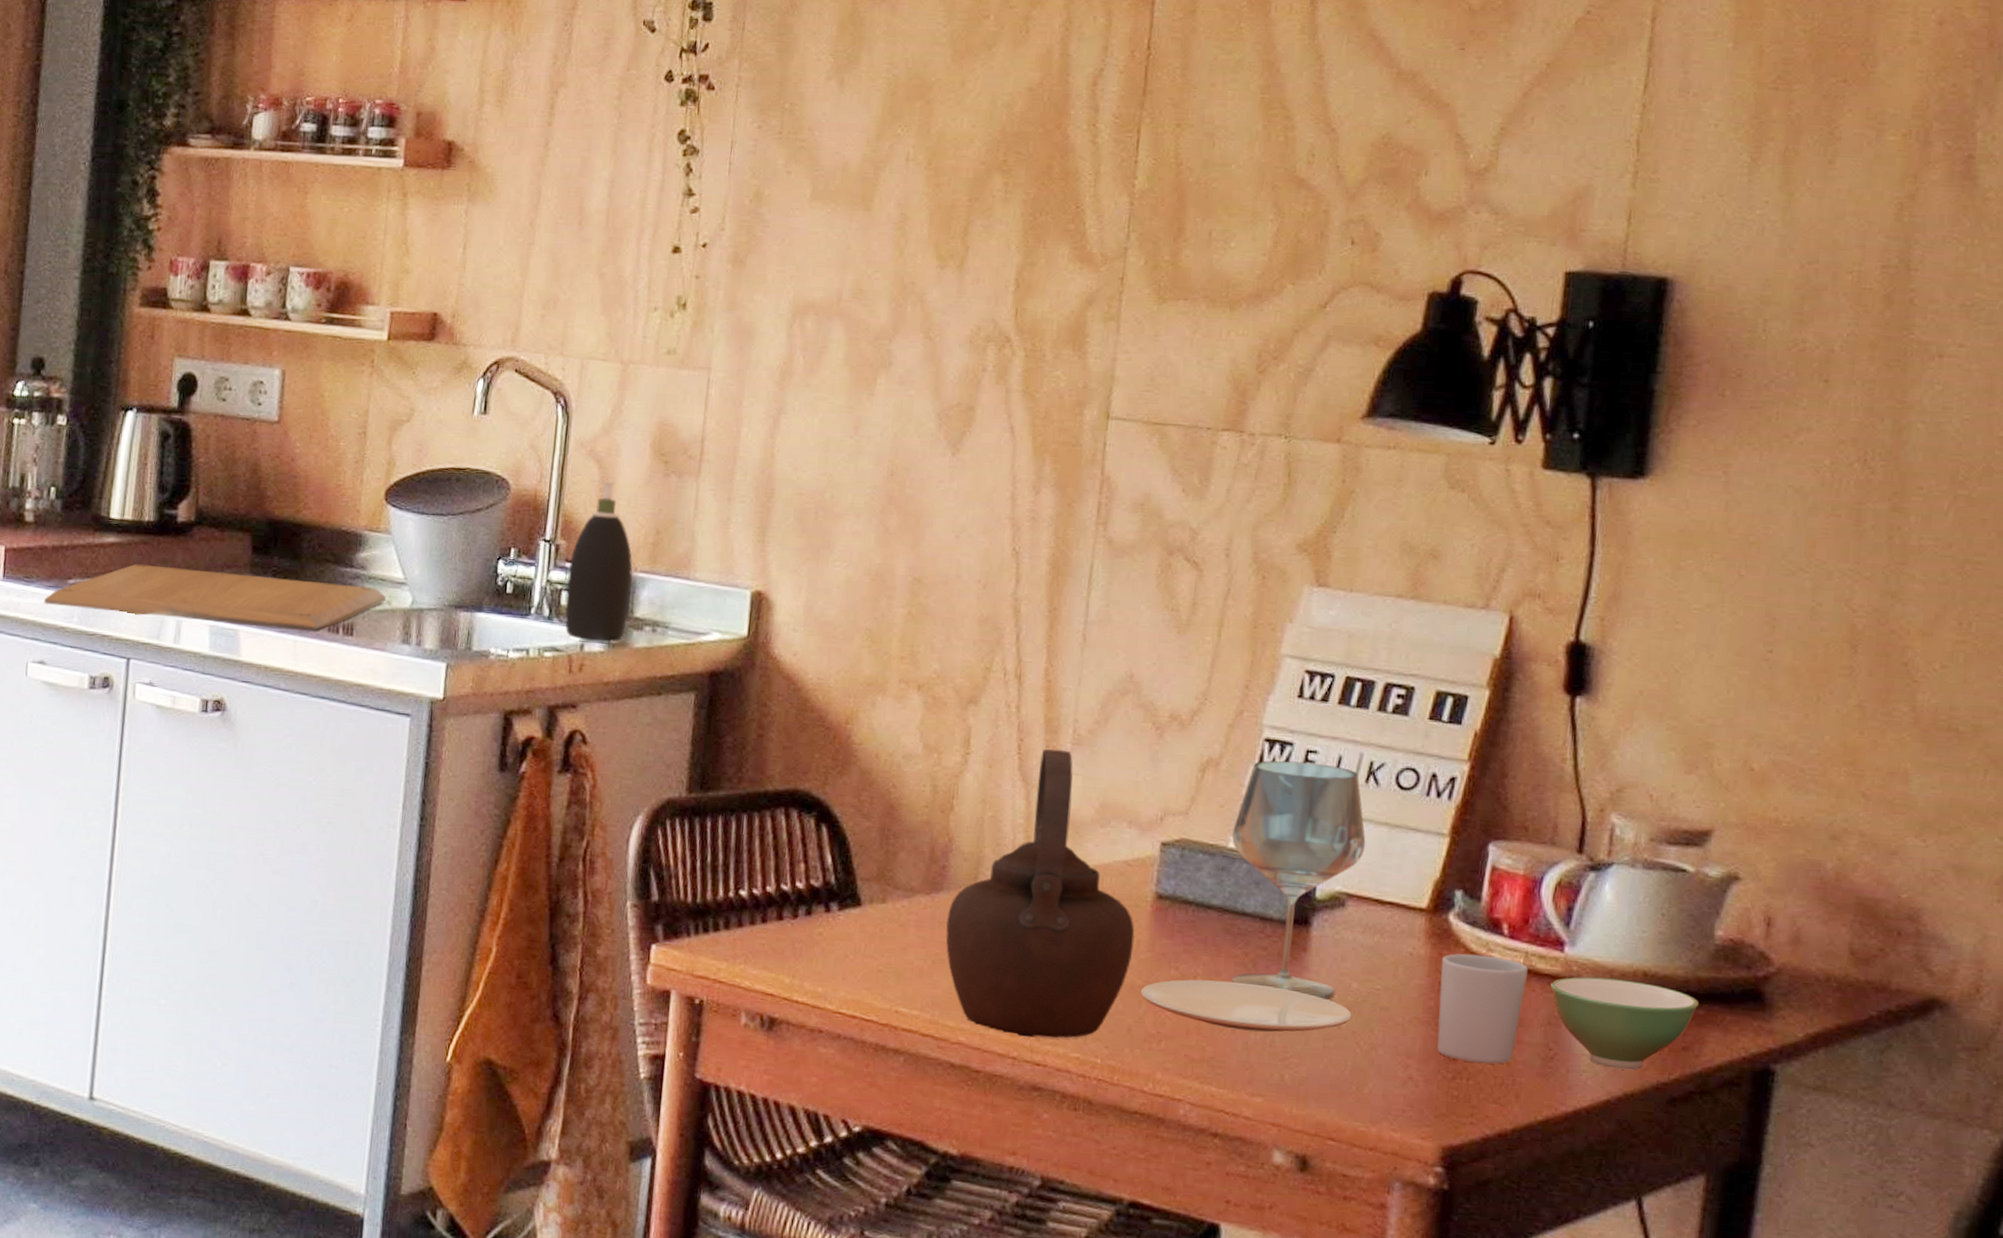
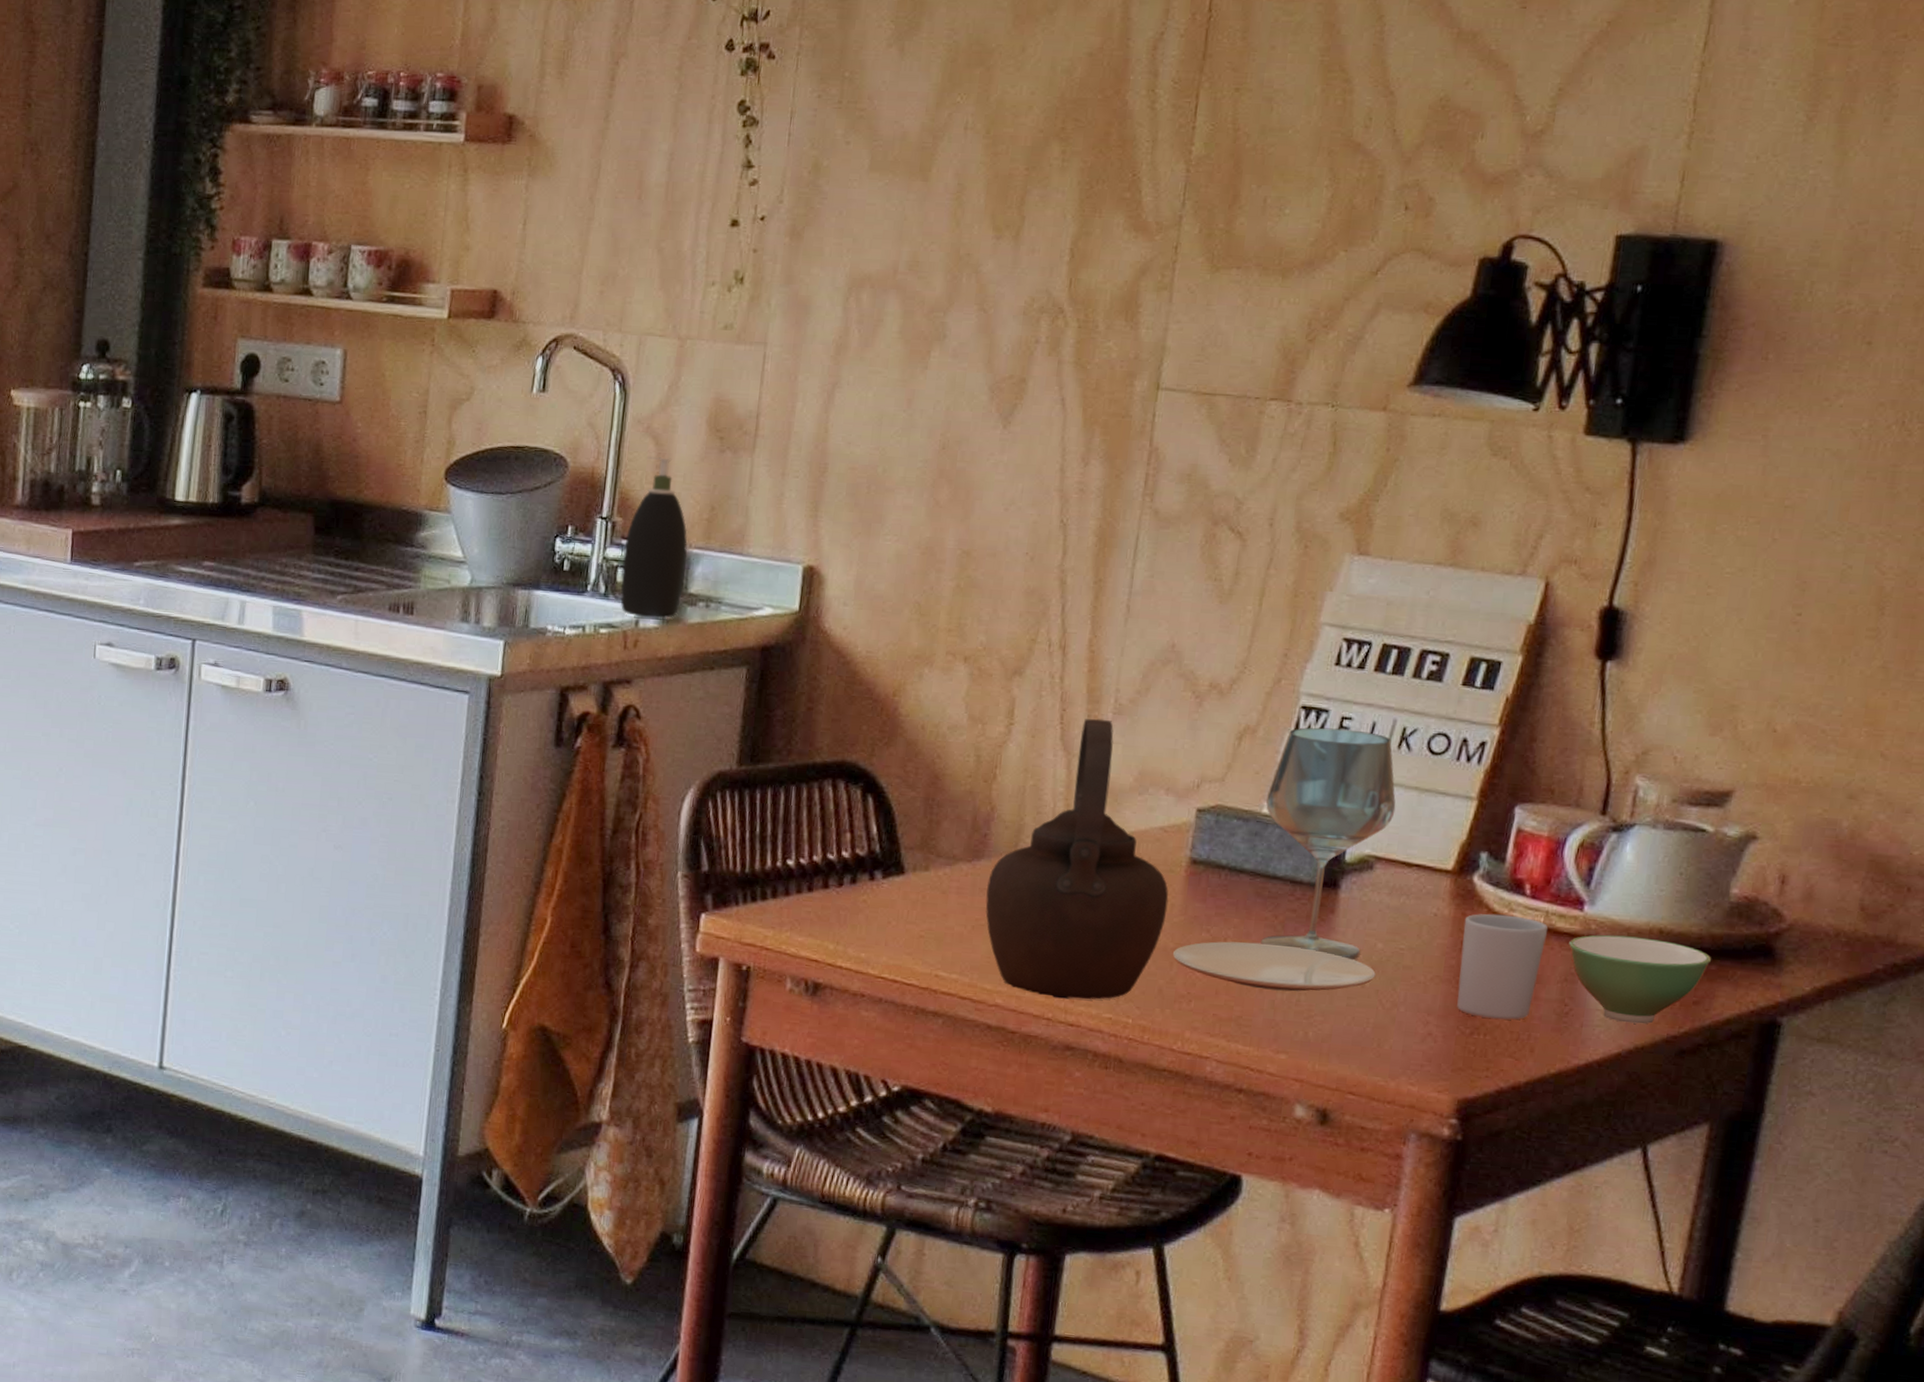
chopping board: present [44,564,386,633] -> none [111,545,445,612]

